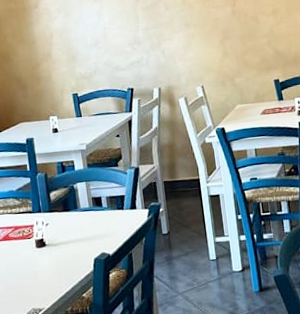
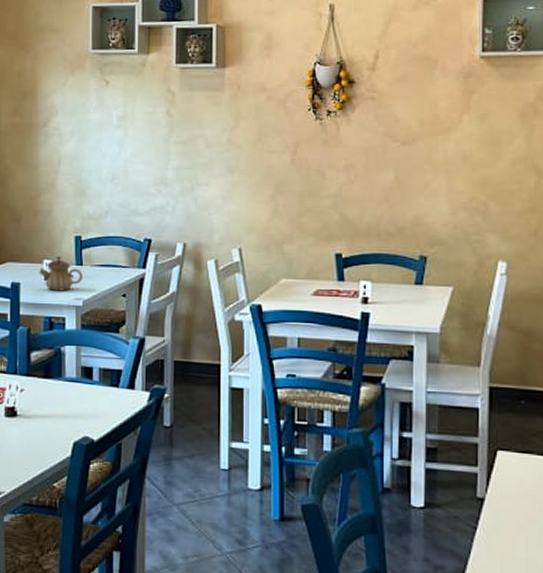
teapot: none [47,112,83,141] -> present [39,256,83,291]

